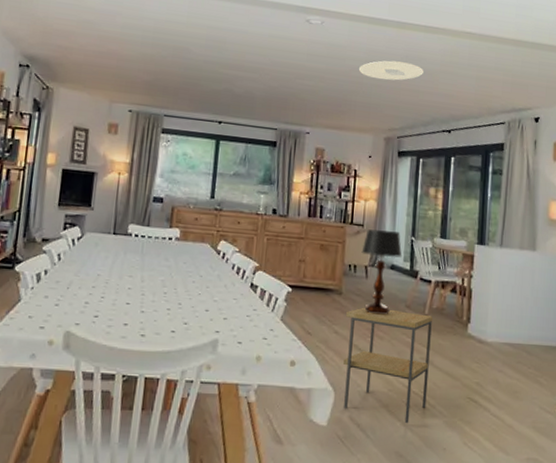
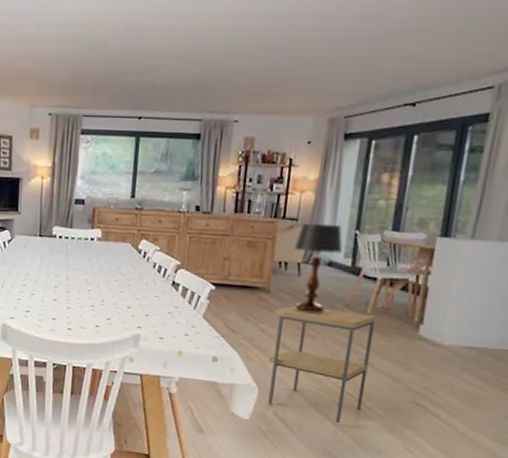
ceiling light: present [359,60,425,81] -> none [300,24,386,50]

